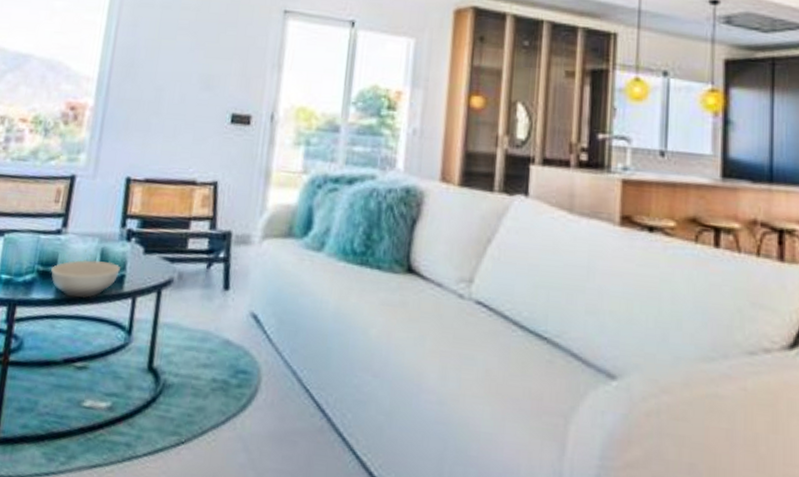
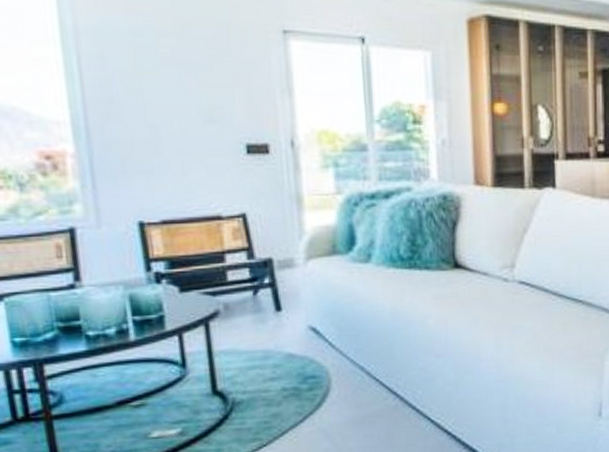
bowl: present [51,259,120,298] -> none [74,305,157,346]

